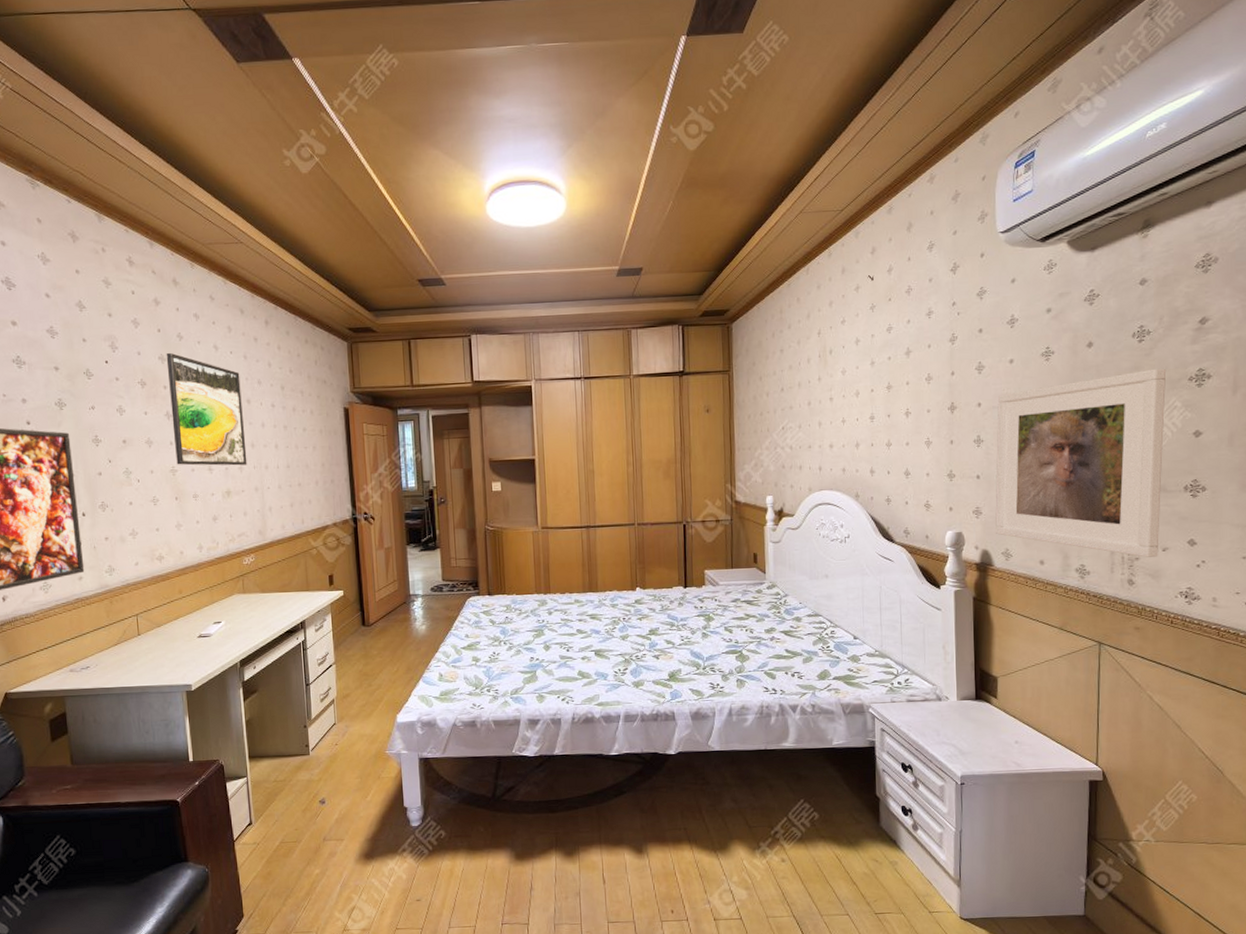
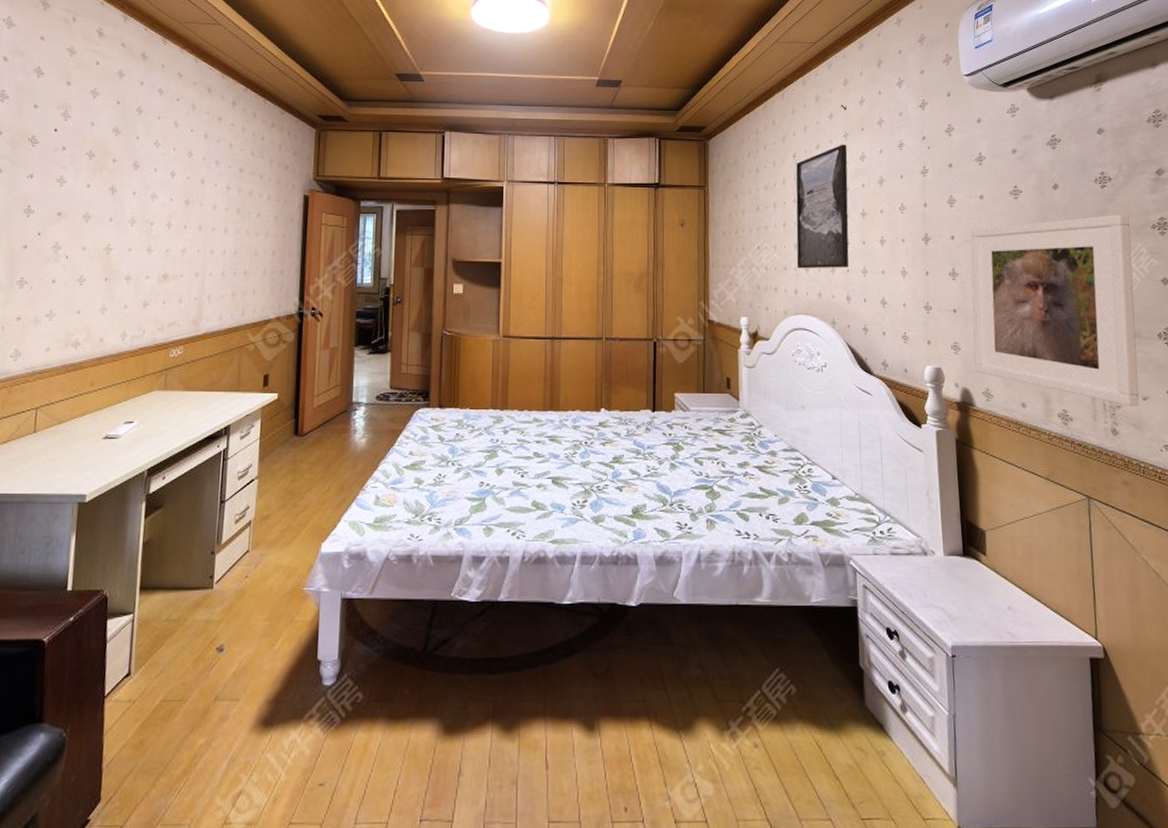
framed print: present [166,352,248,466] -> none [113,125,198,248]
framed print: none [820,316,874,446] -> present [796,144,849,269]

